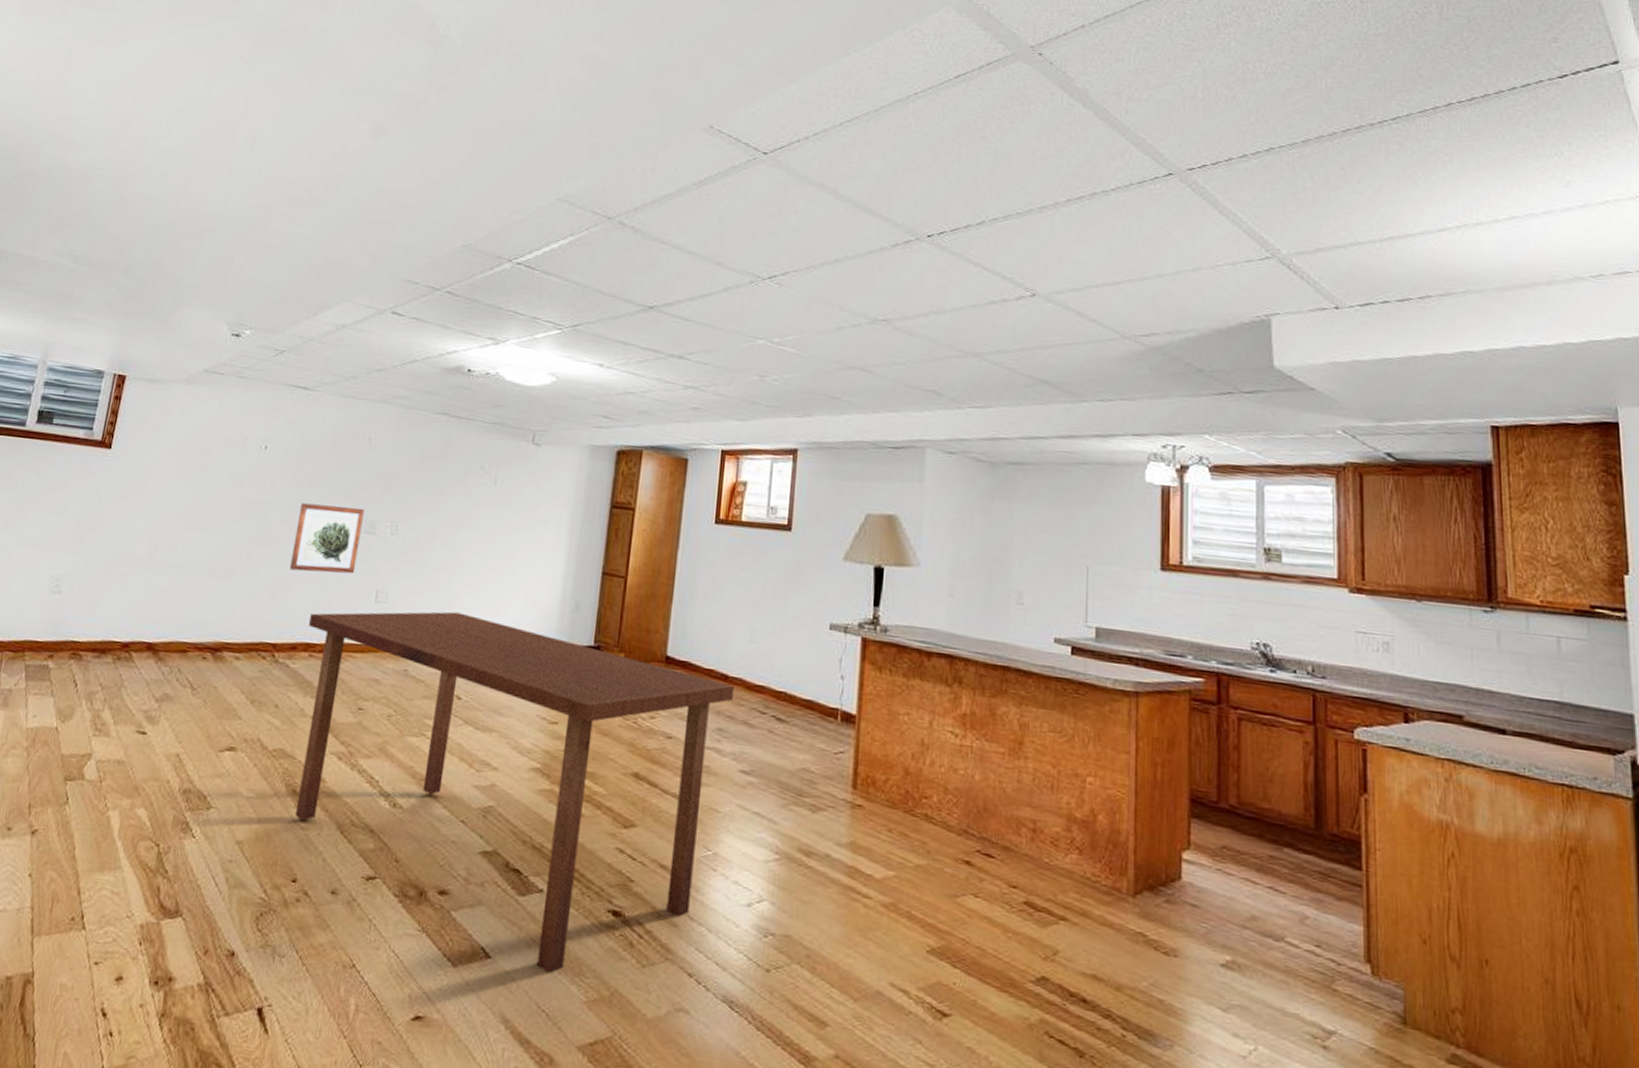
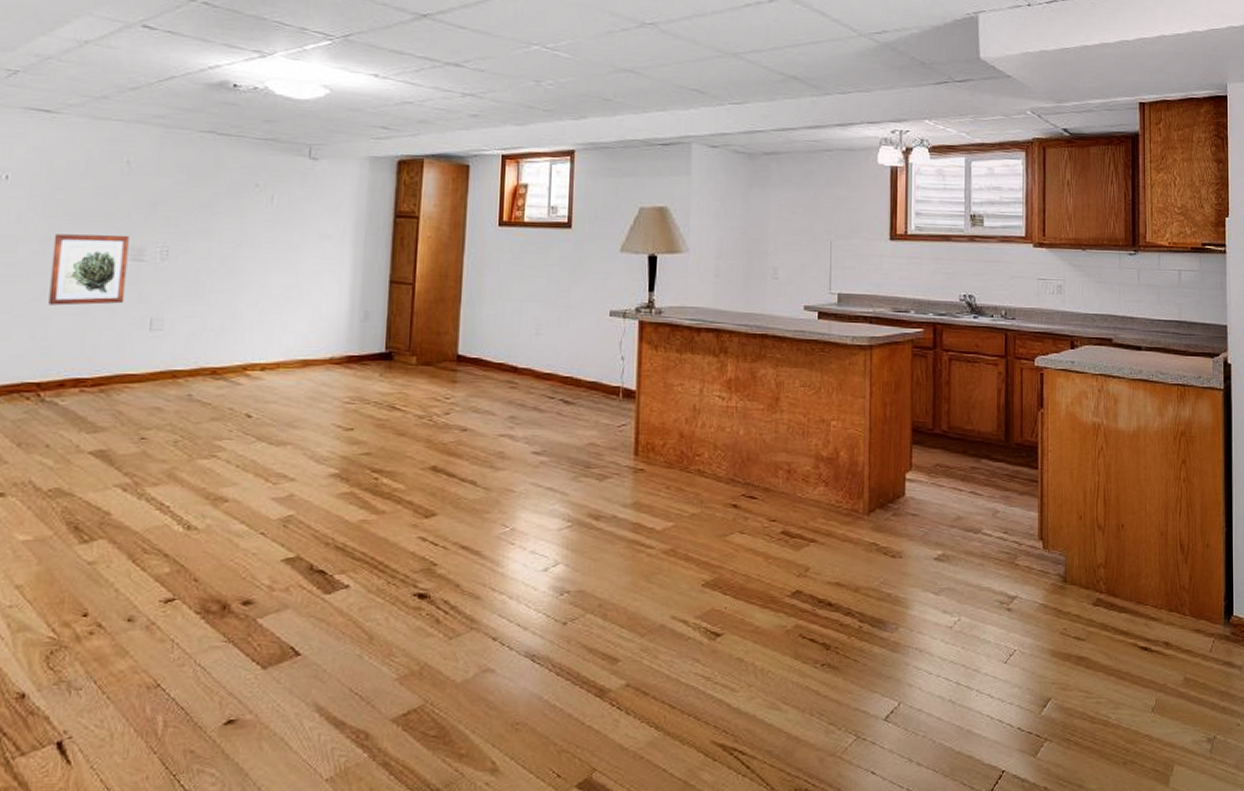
dining table: present [294,611,734,974] -> none [77,332,523,659]

